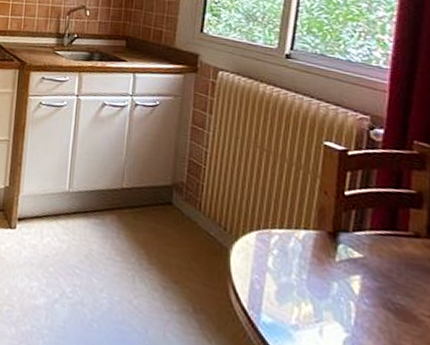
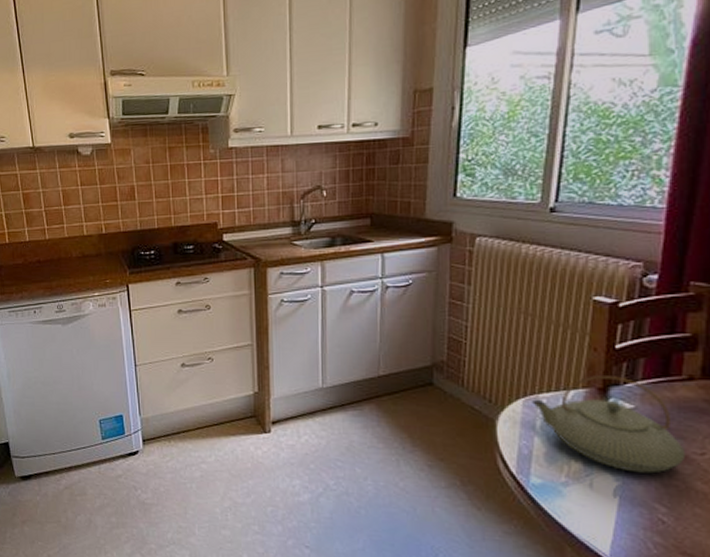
teapot: none [264,218,415,330] -> present [531,375,686,474]

